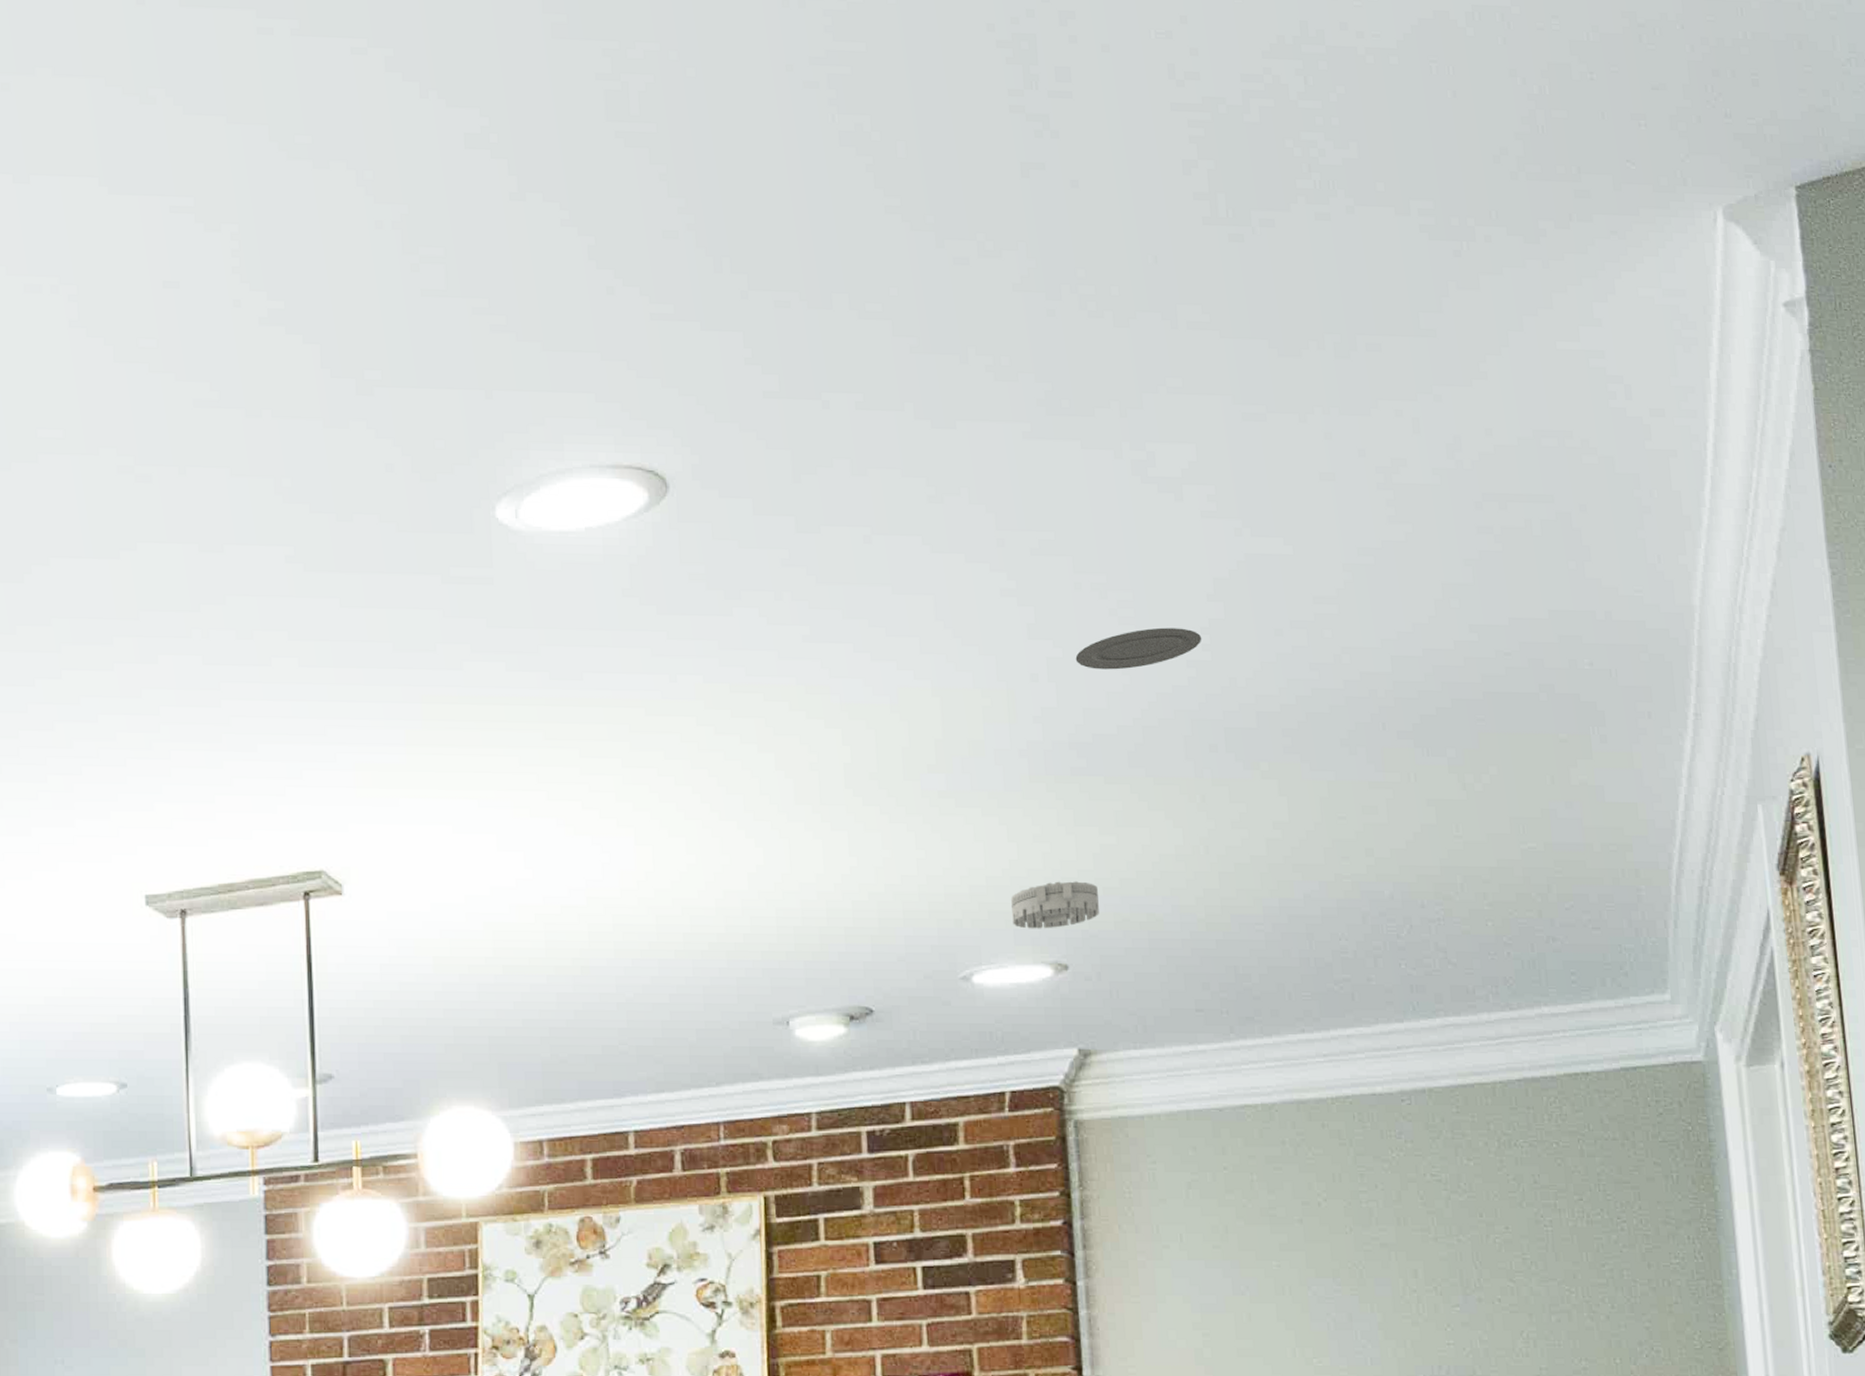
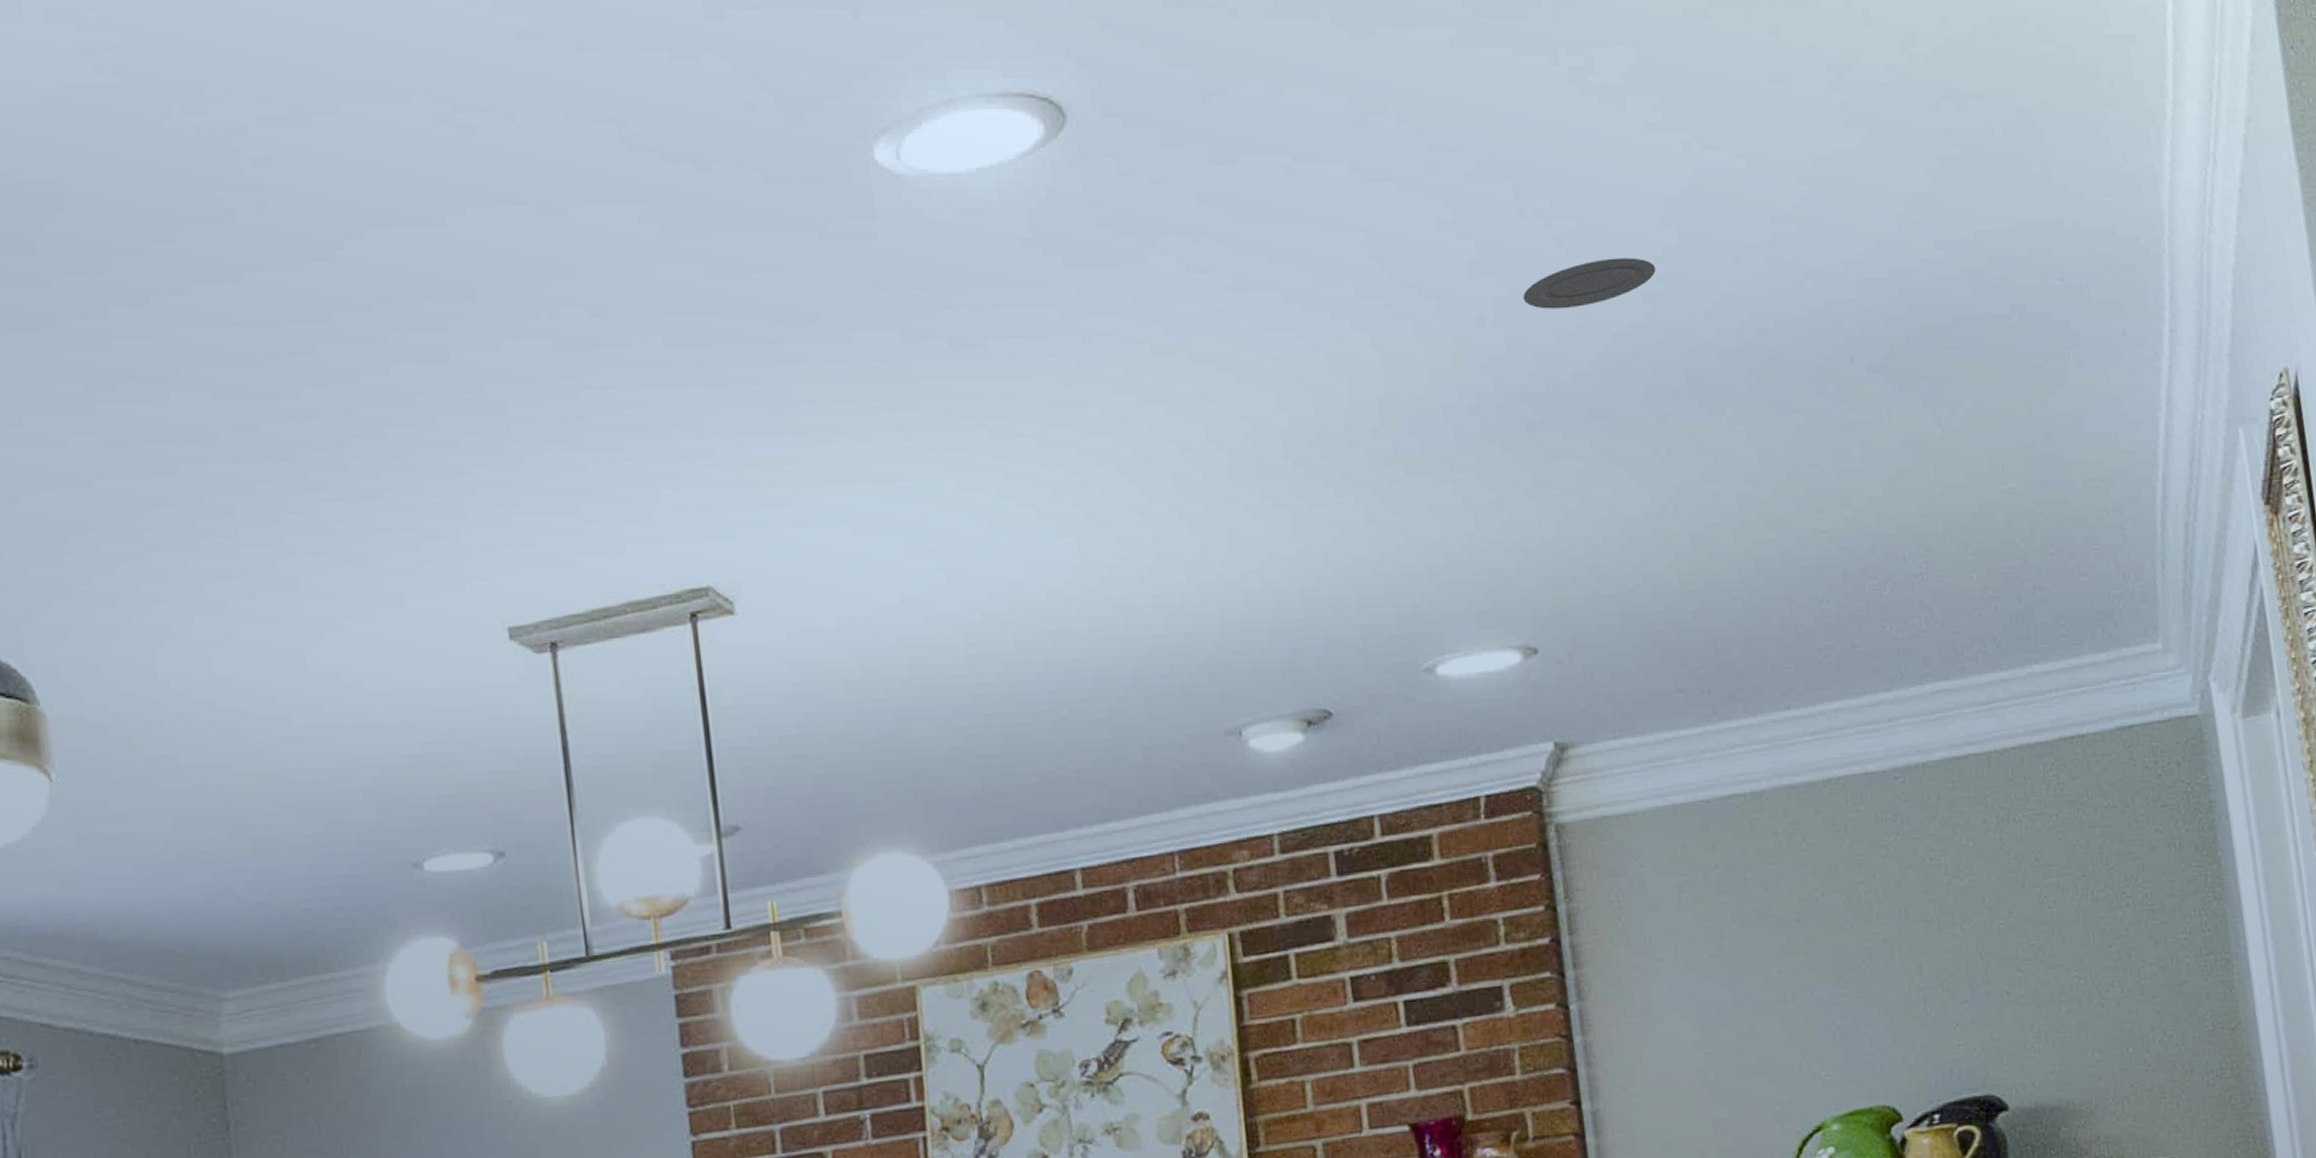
smoke detector: present [1011,881,1099,929] -> none [1471,552,1567,610]

